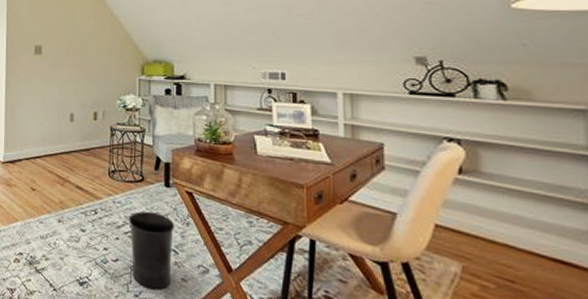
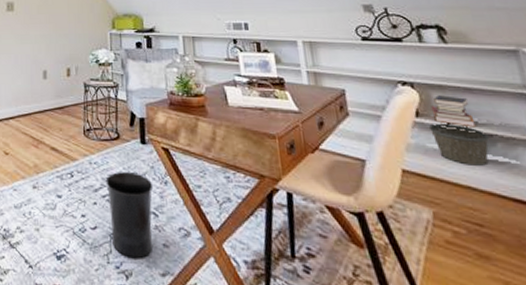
basket: none [472,182,536,226] -> present [429,124,489,166]
books: none [476,153,524,188] -> present [430,95,476,128]

